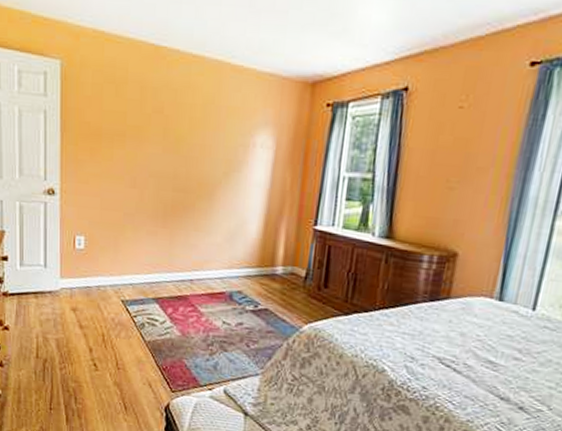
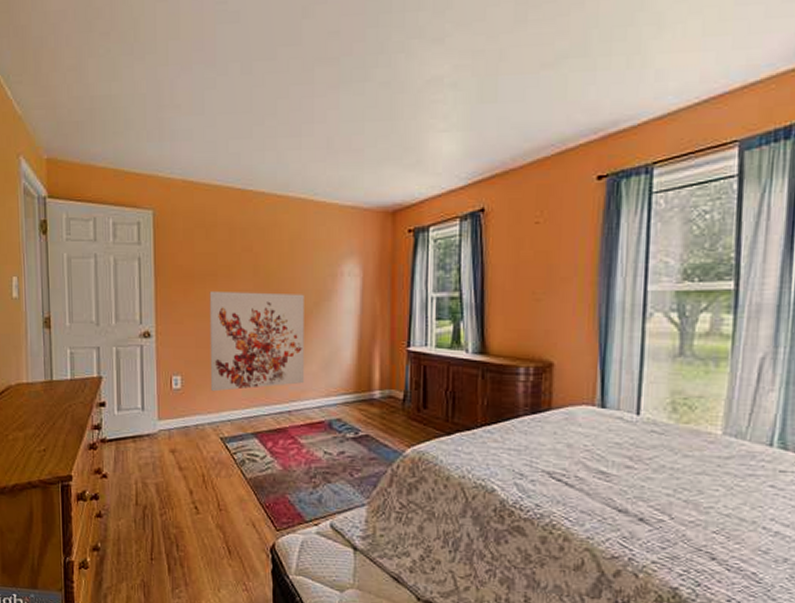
wall art: none [113,151,214,255] -> present [209,290,304,392]

